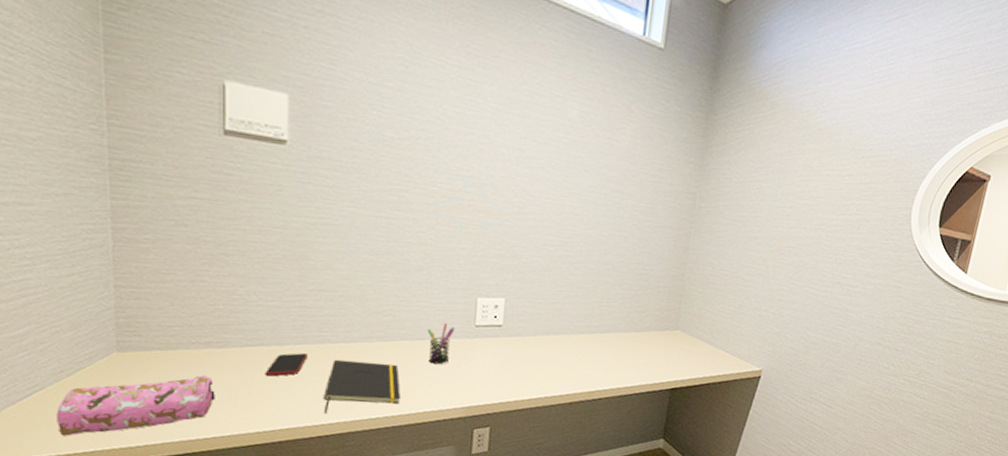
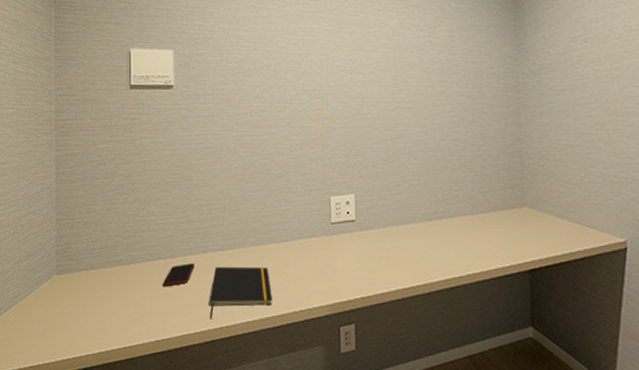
pencil case: present [56,375,215,436] -> none [14,290,125,352]
pen holder: present [428,323,455,365] -> none [291,224,314,264]

